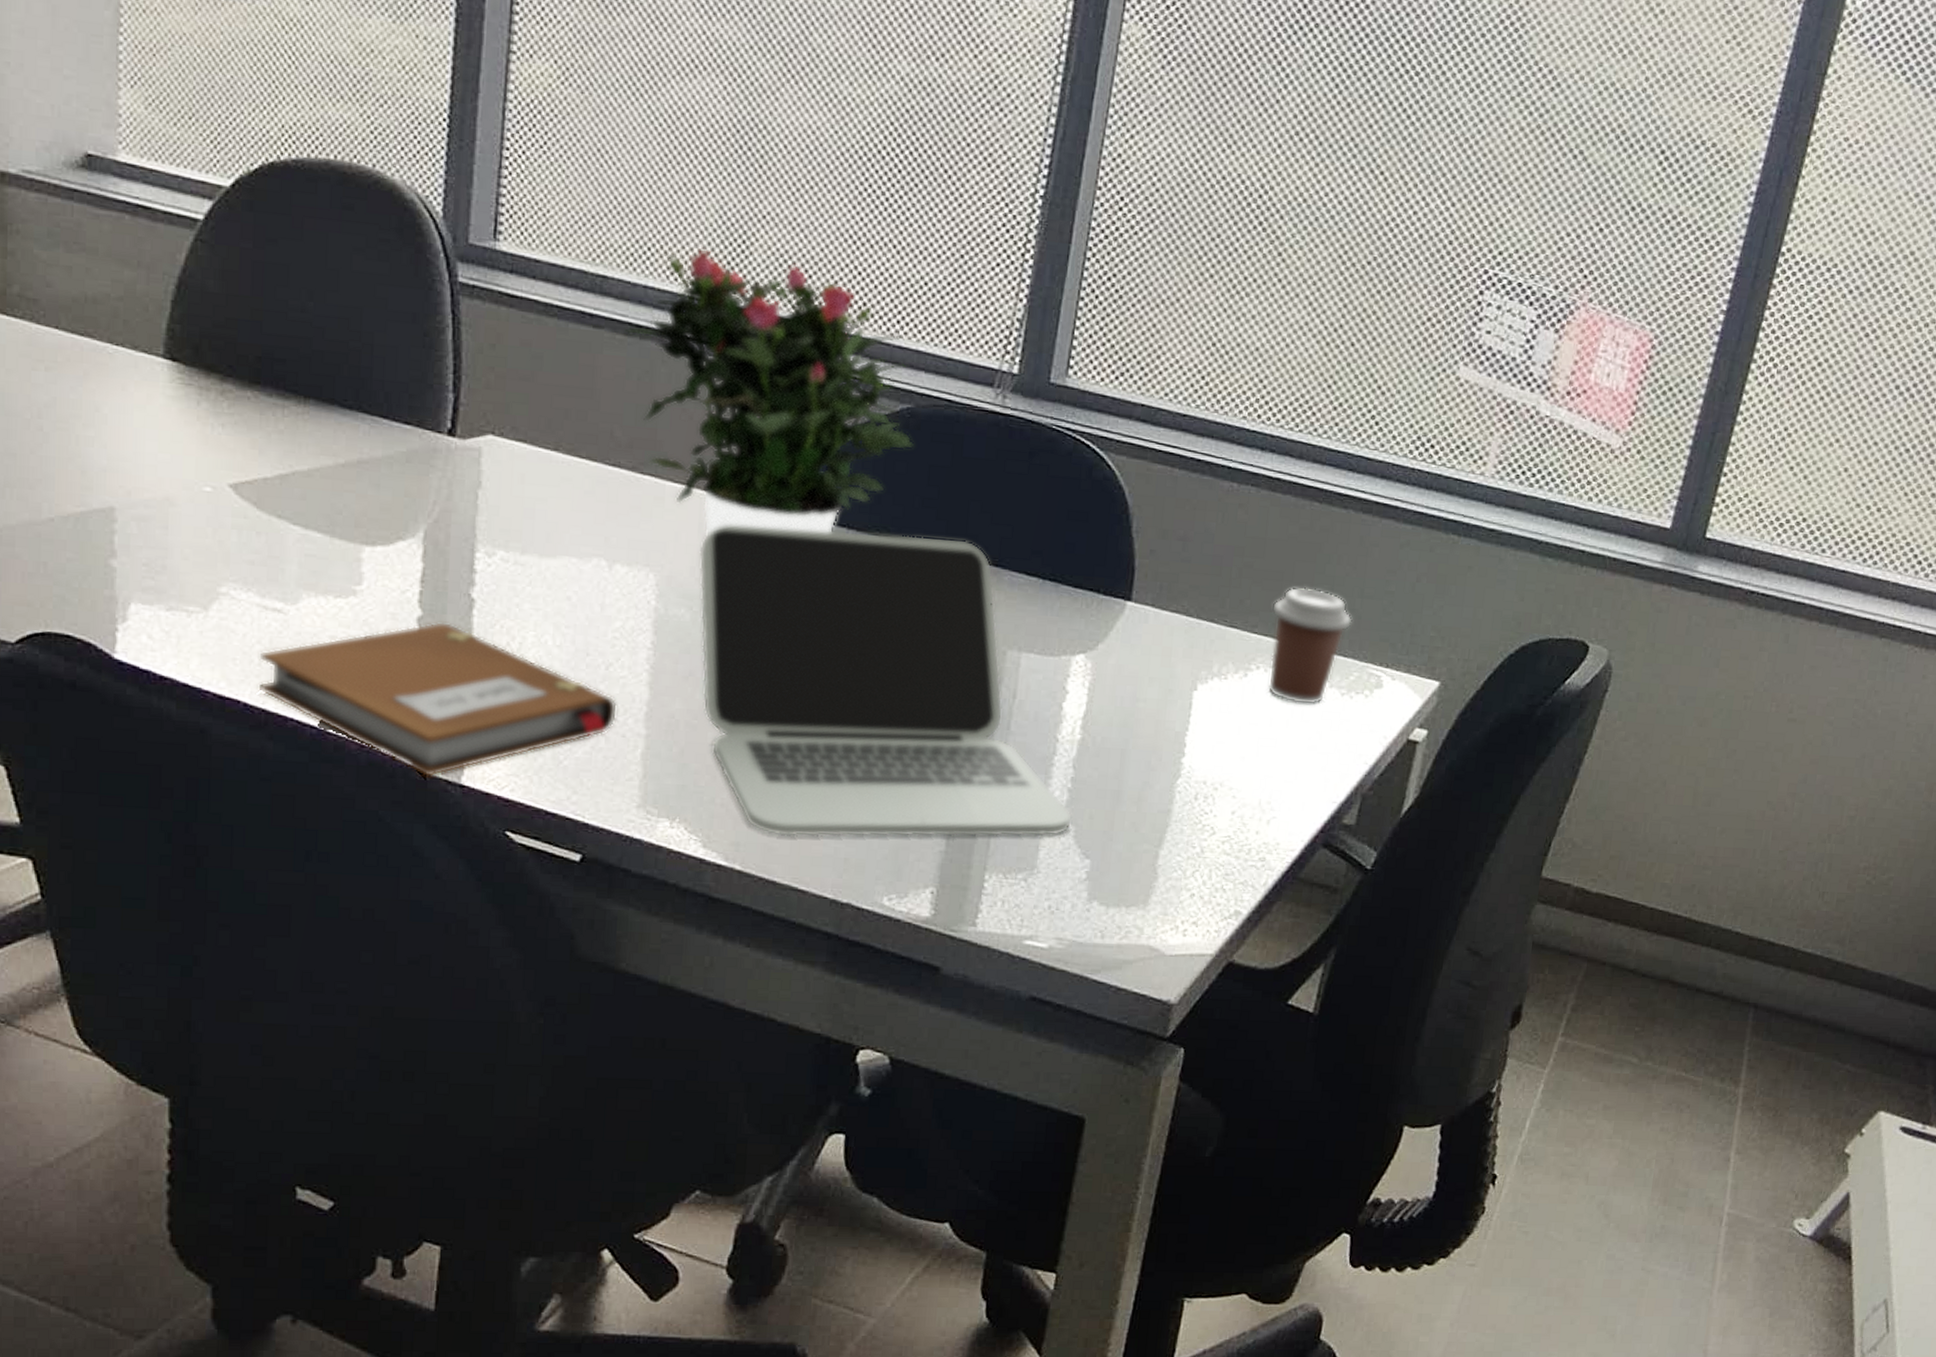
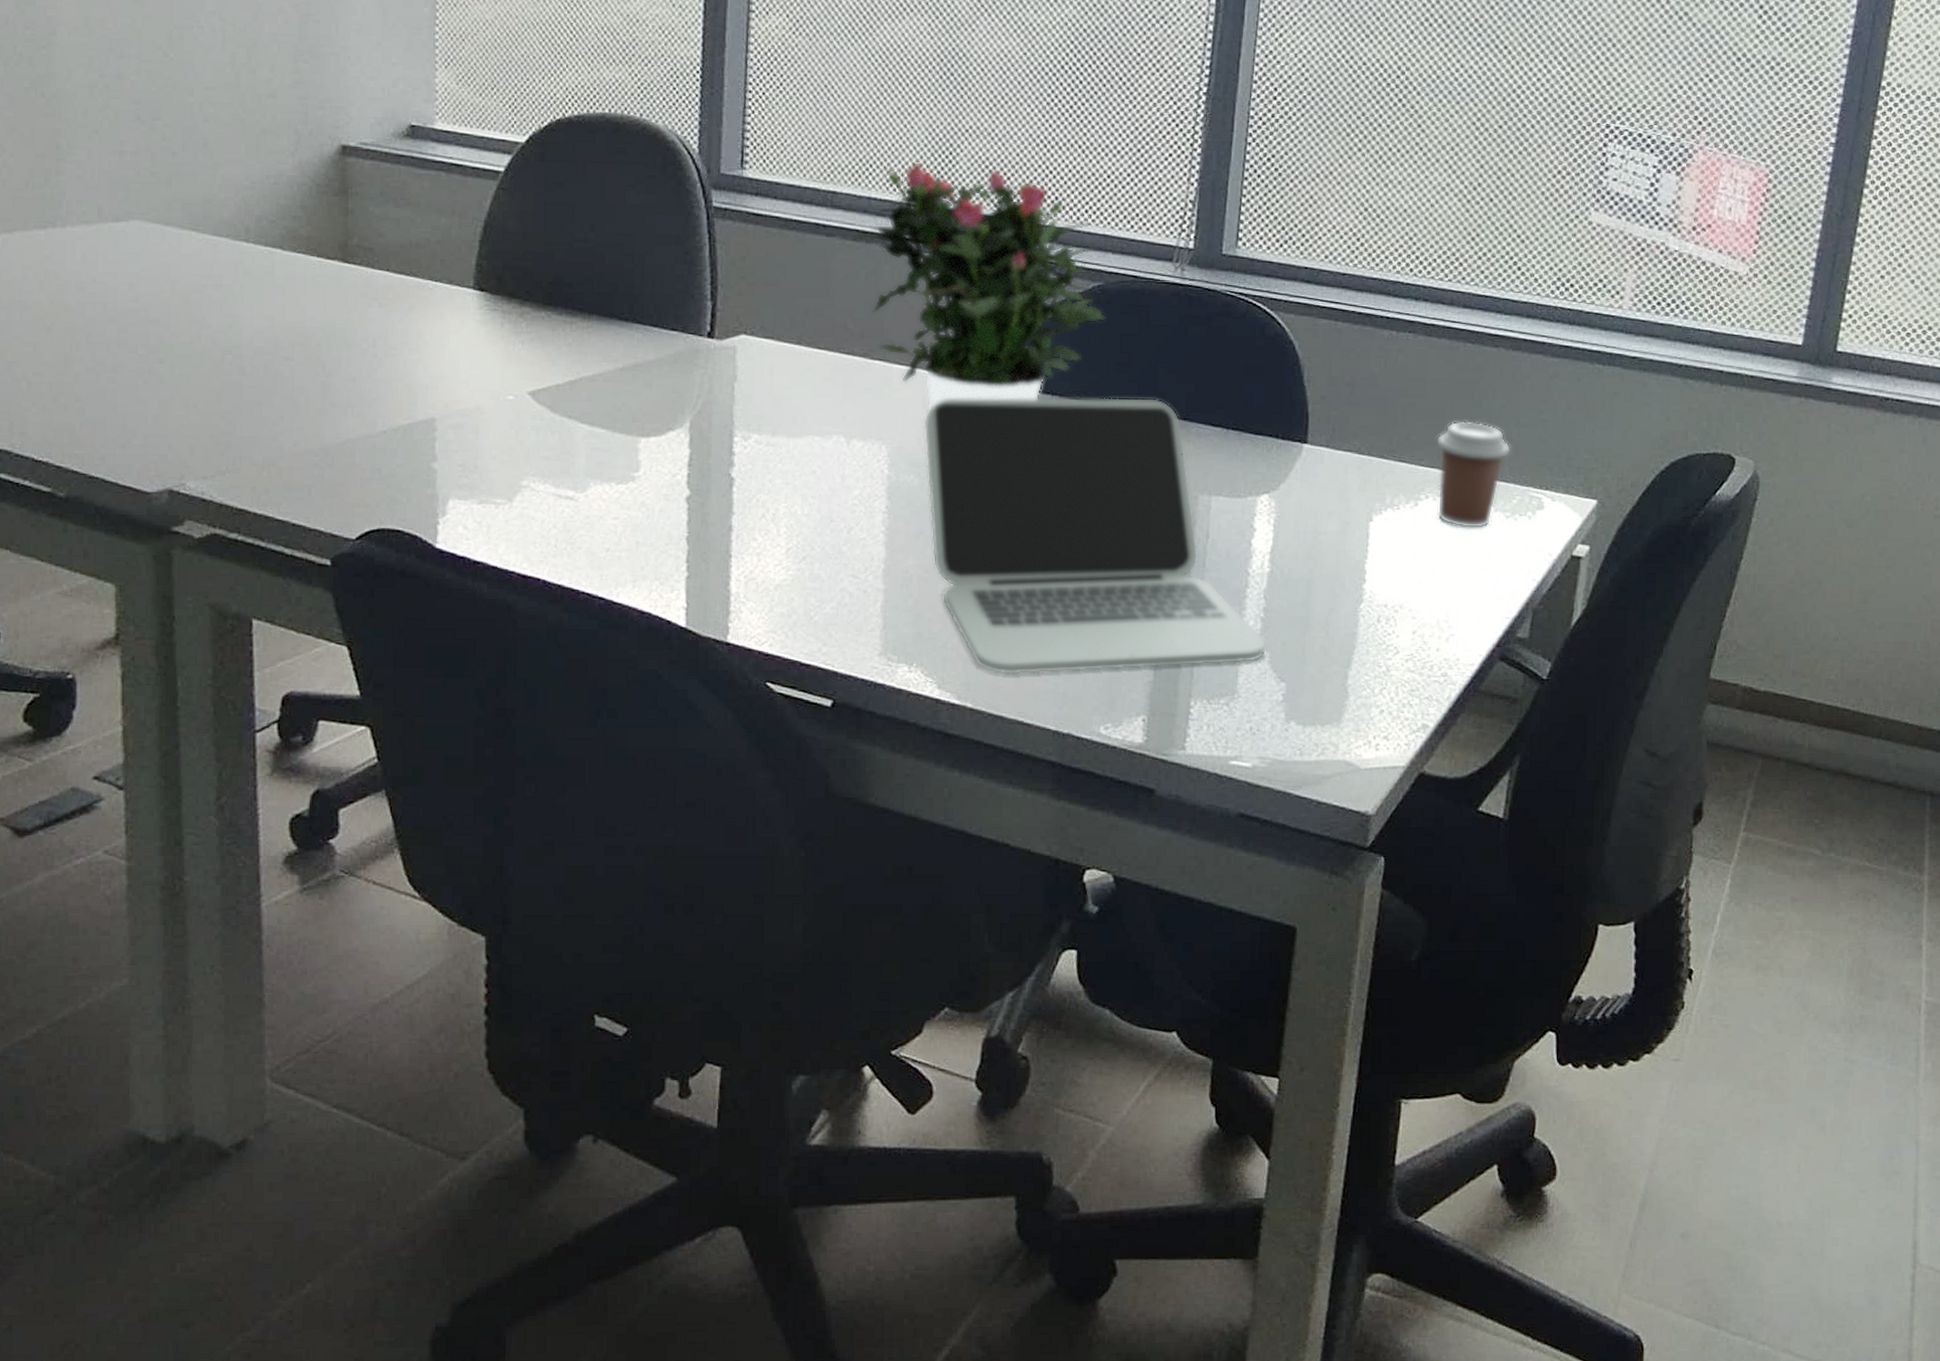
notebook: present [258,621,618,778] -> none [555,499,859,638]

